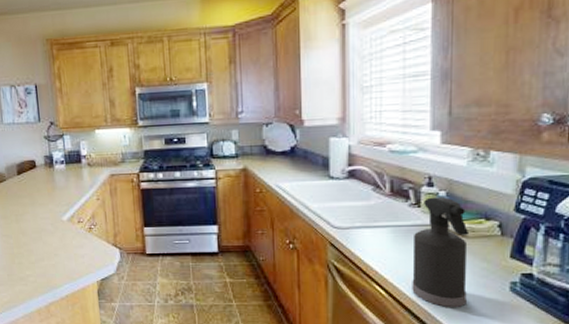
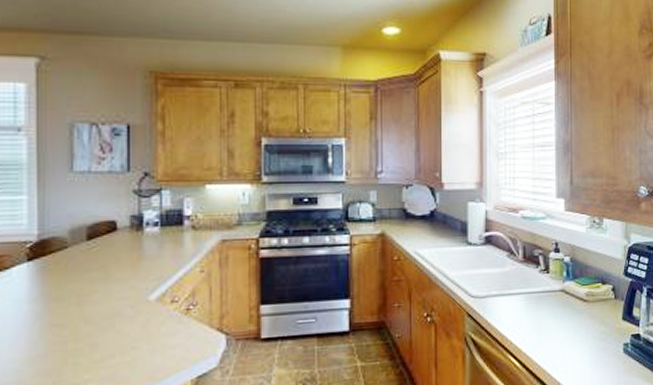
spray bottle: present [412,197,470,307] -> none [543,262,590,374]

